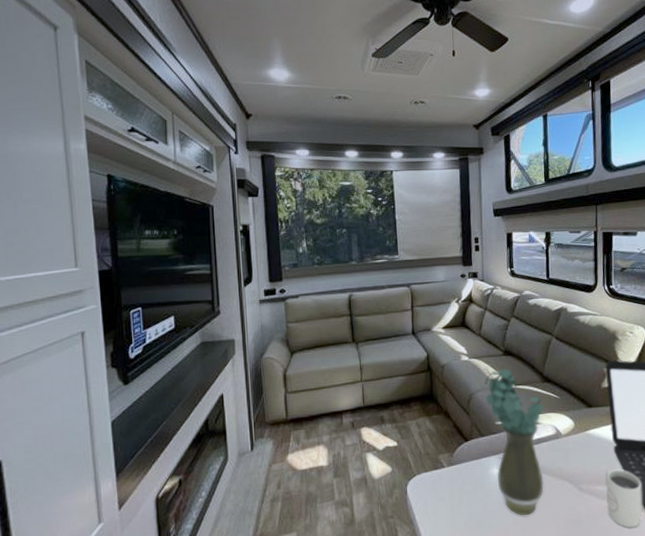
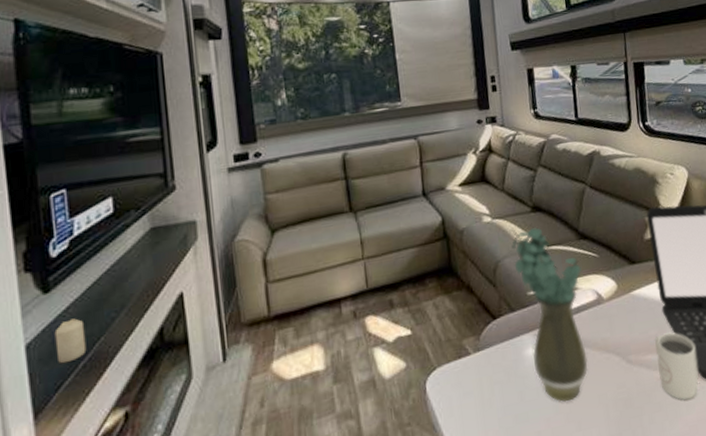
candle: none [131,405,153,438] -> present [54,318,87,364]

